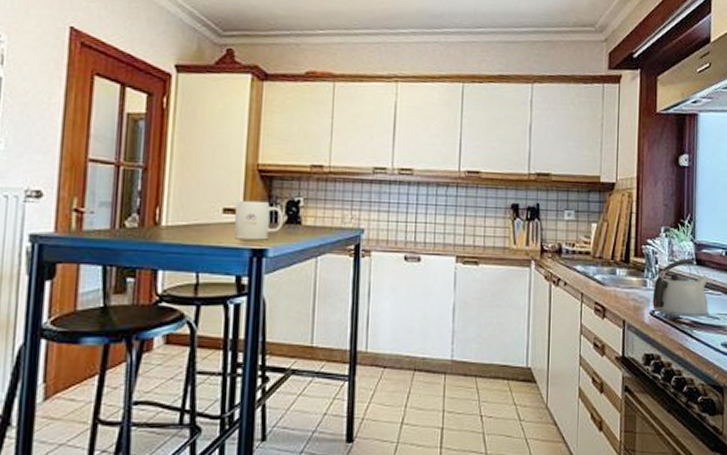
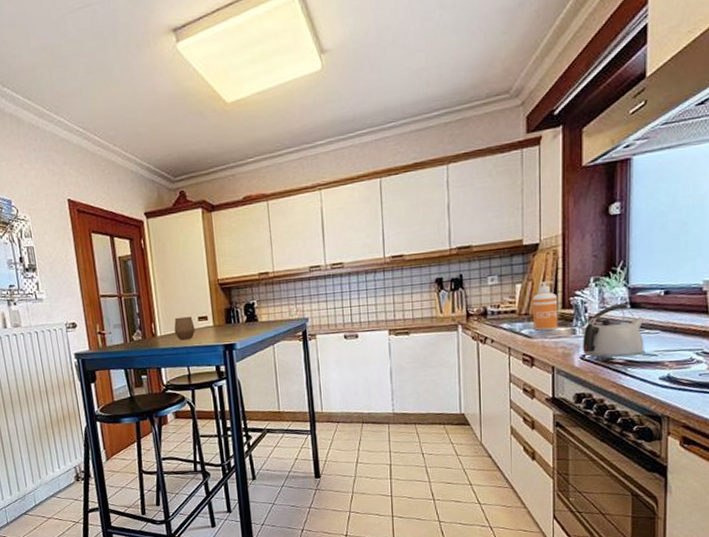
cup: none [186,204,217,235] -> present [174,316,195,340]
mug: present [234,200,284,240] -> none [207,307,245,339]
soap dispenser: none [606,224,631,278] -> present [532,281,558,331]

